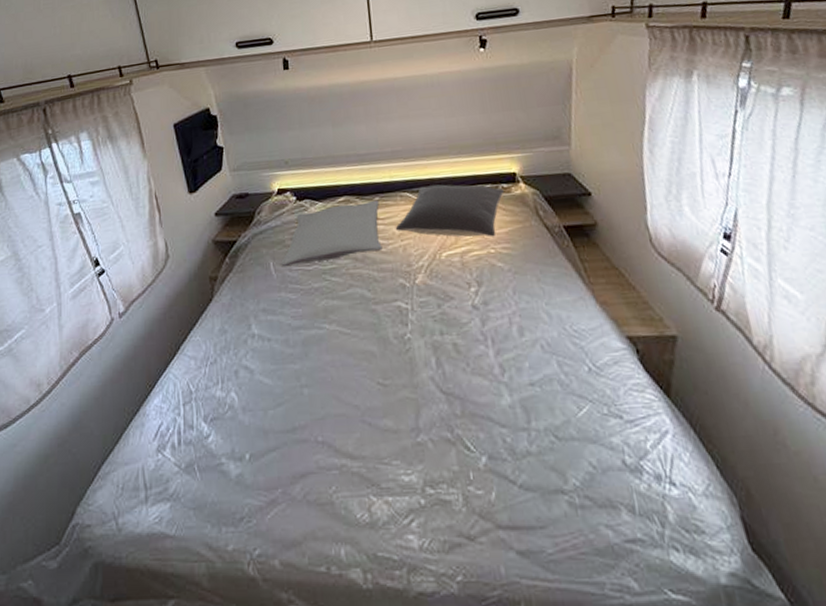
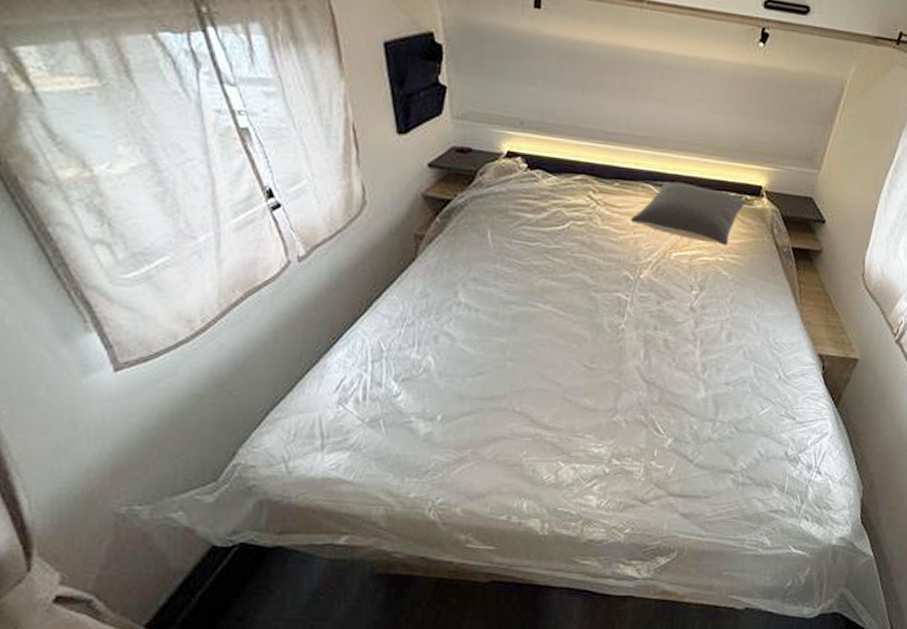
pillow: present [281,200,382,267] -> none [500,182,619,240]

